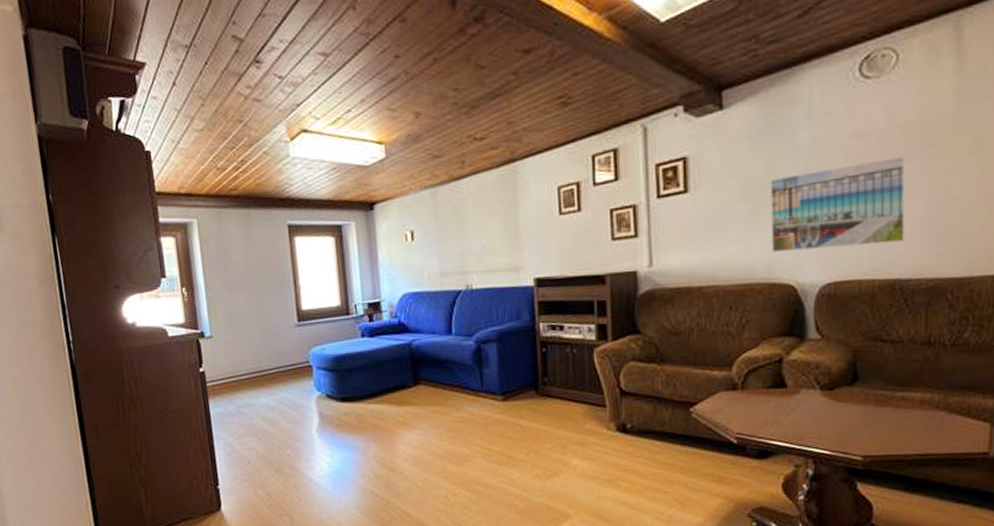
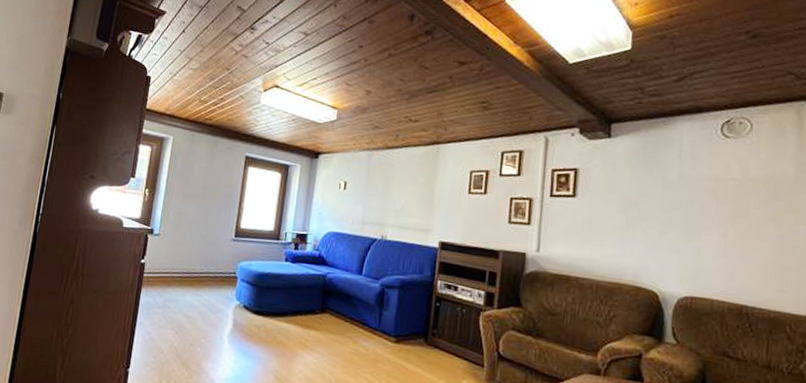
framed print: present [770,156,906,252] -> none [640,200,755,274]

